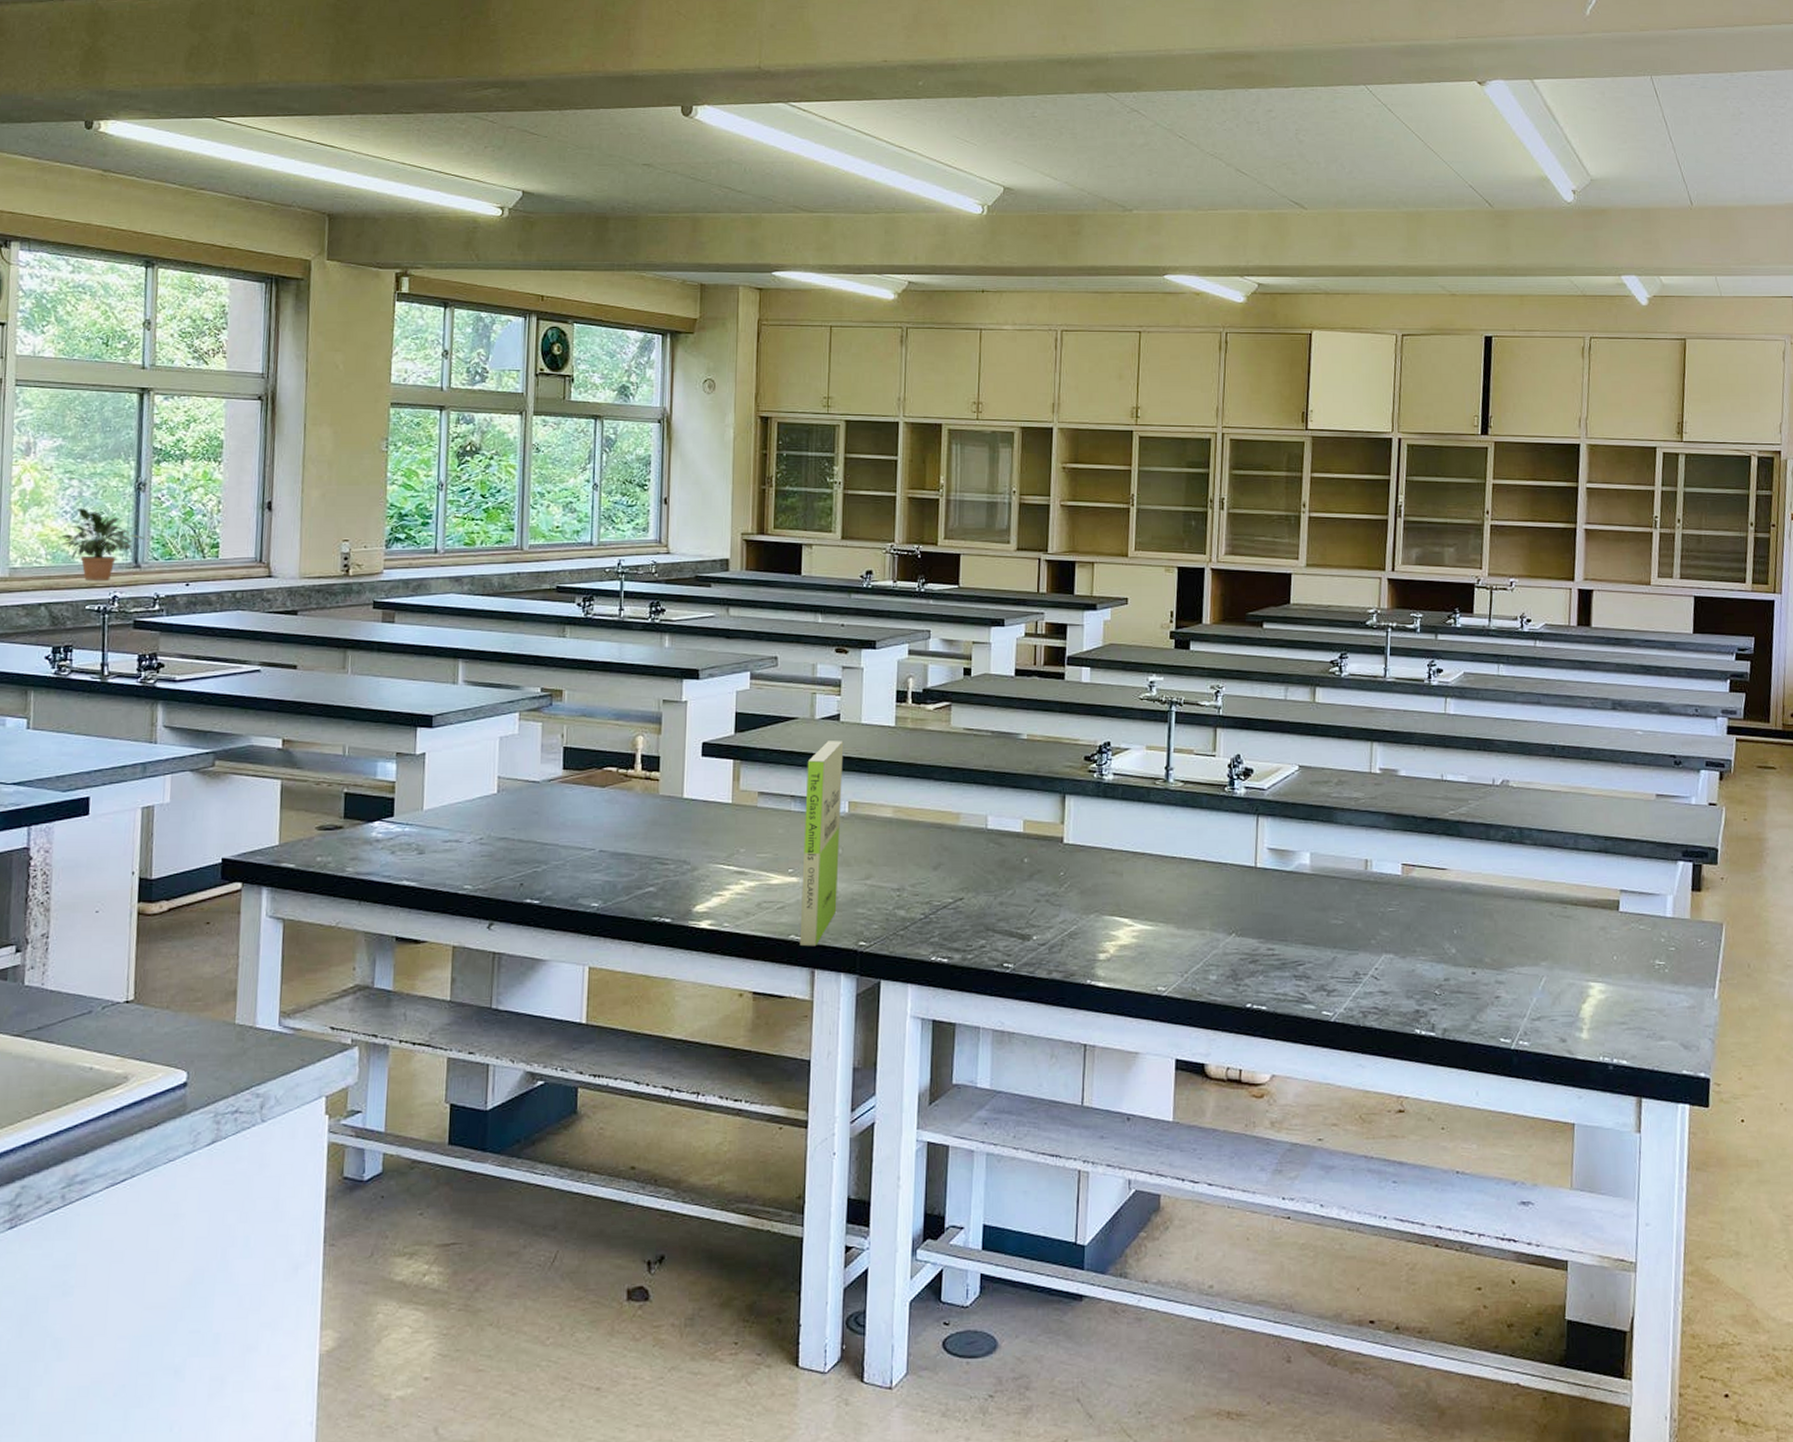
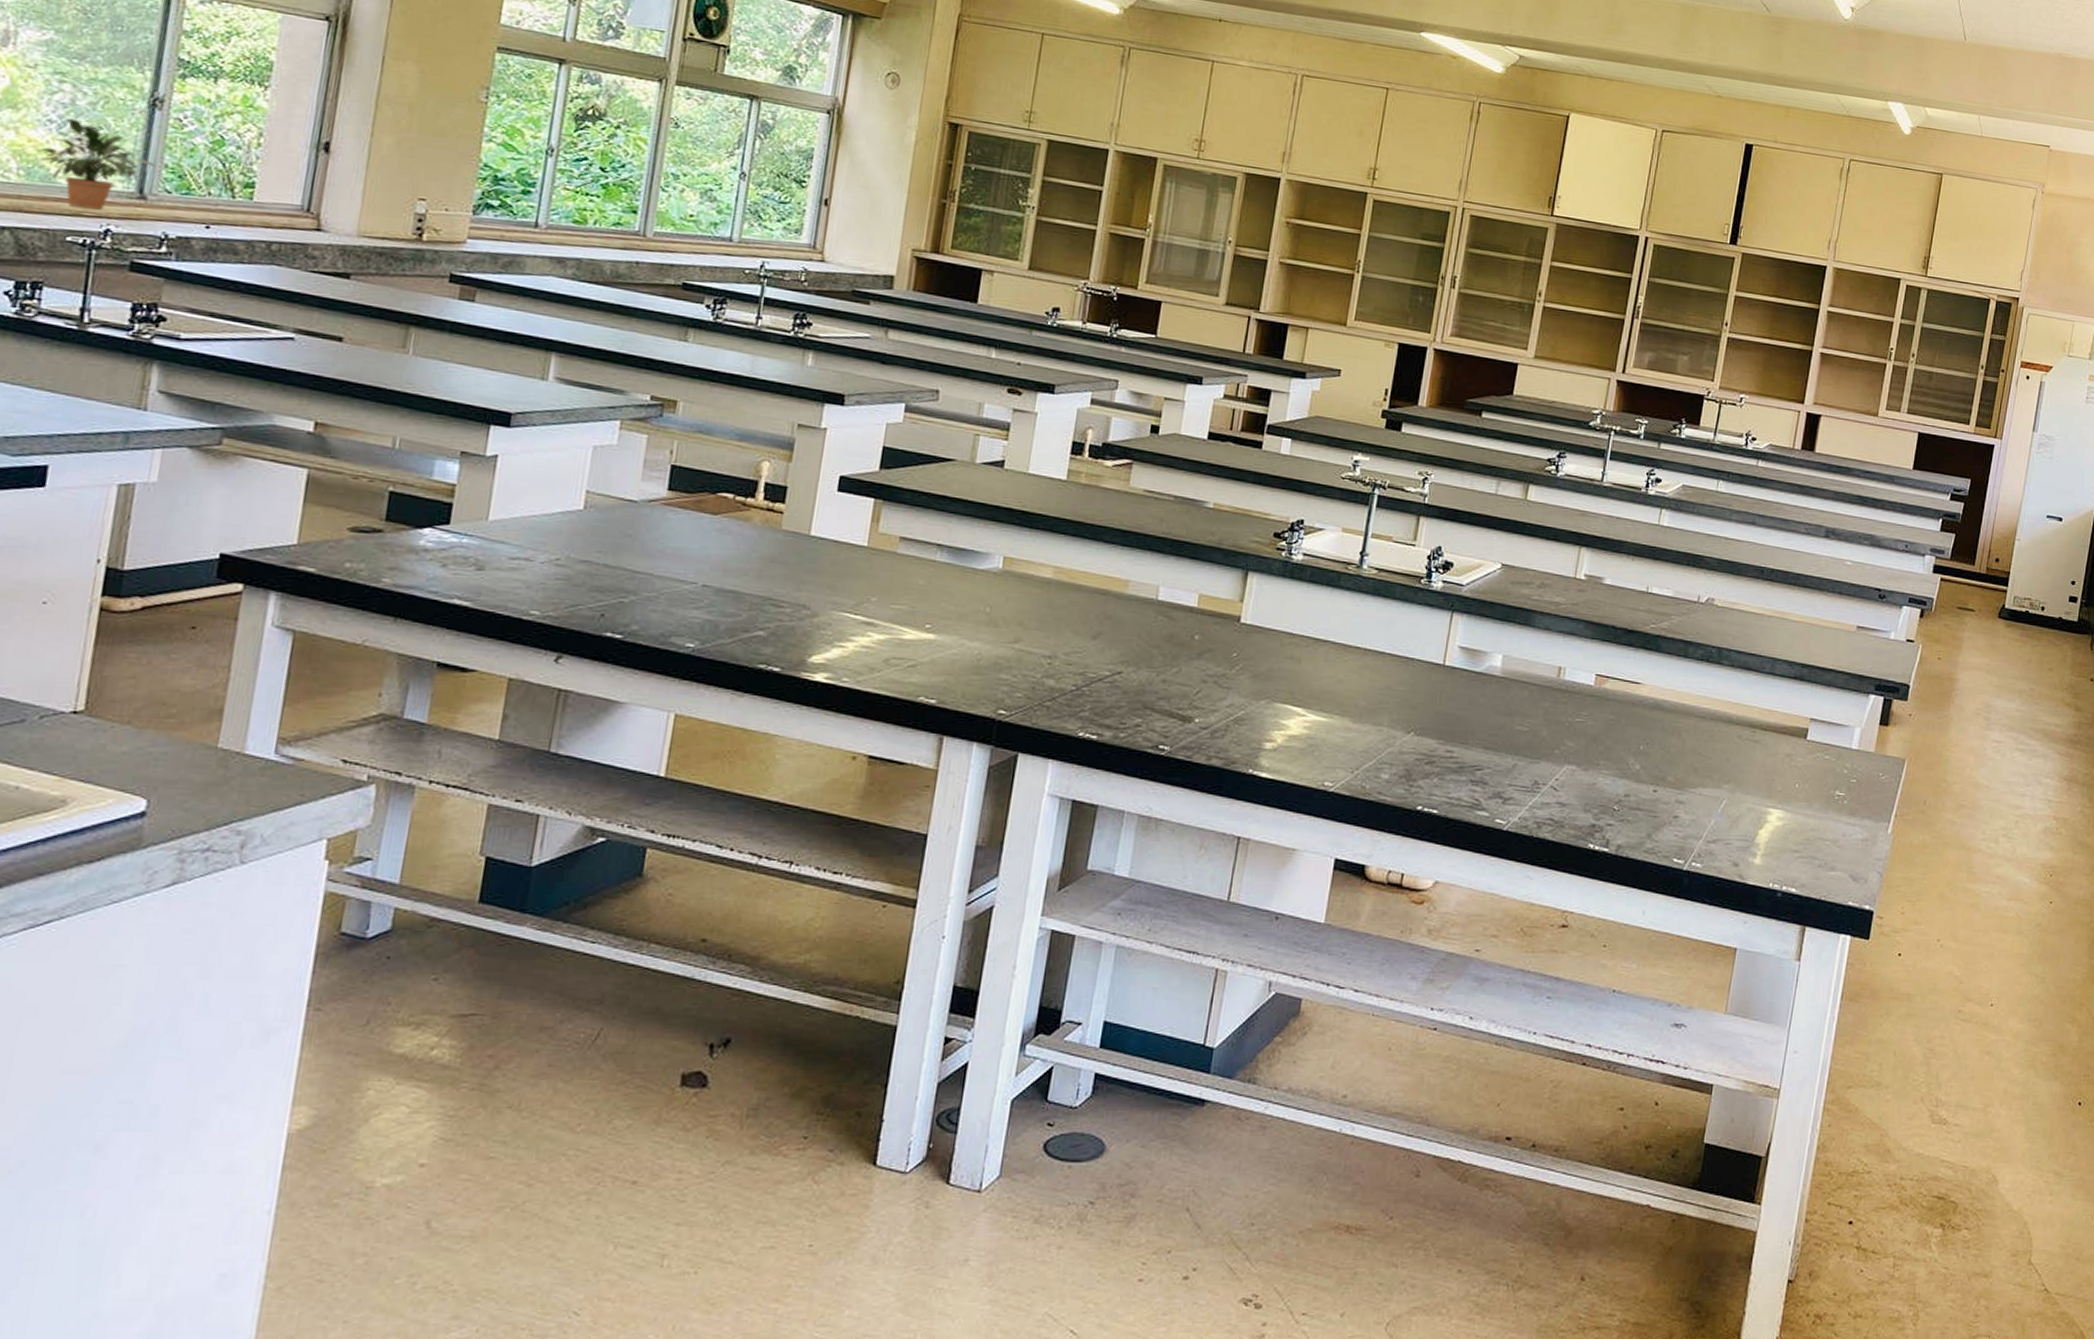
book: present [799,741,844,947] -> none [929,488,1006,711]

